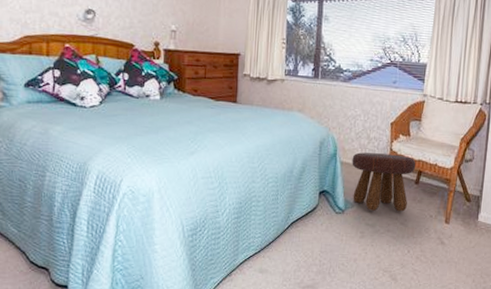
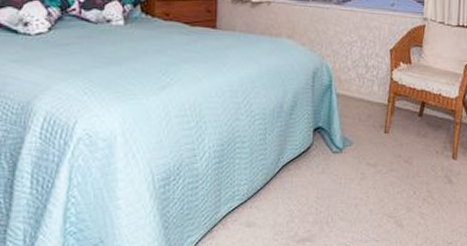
footstool: present [352,152,416,212] -> none [349,83,419,148]

